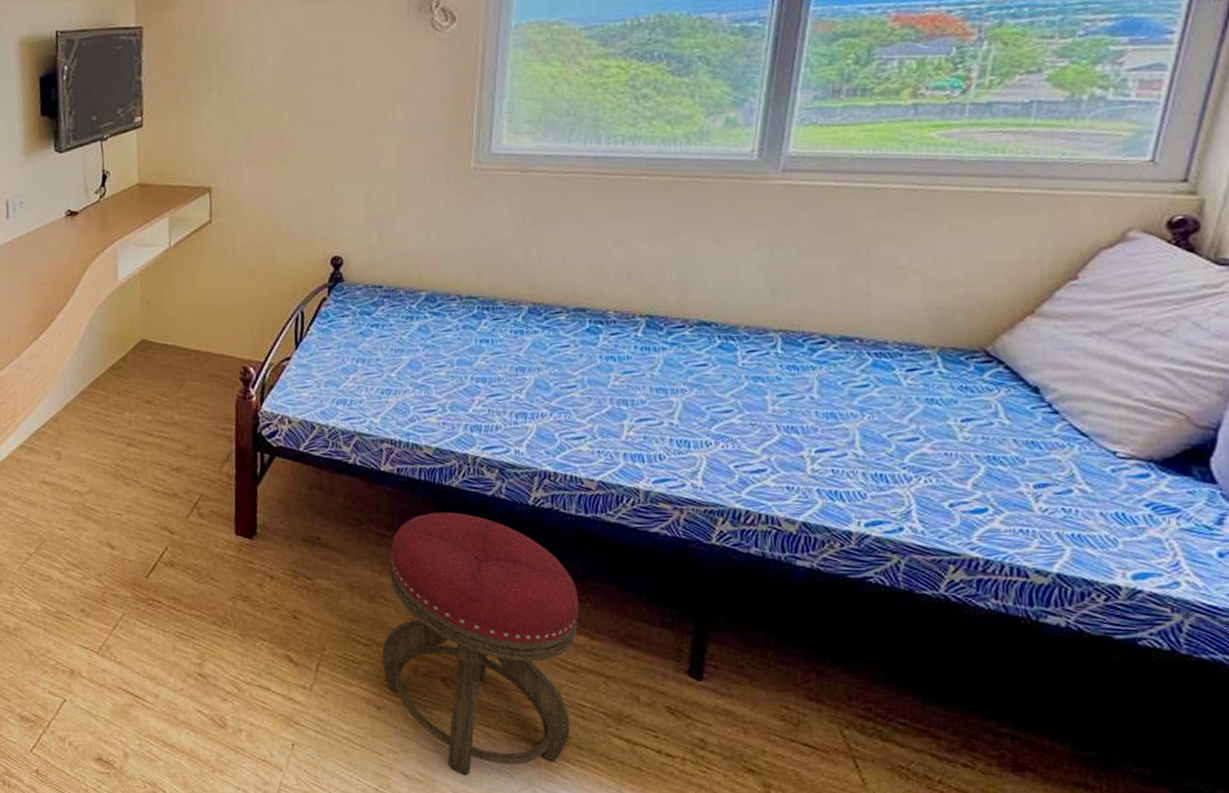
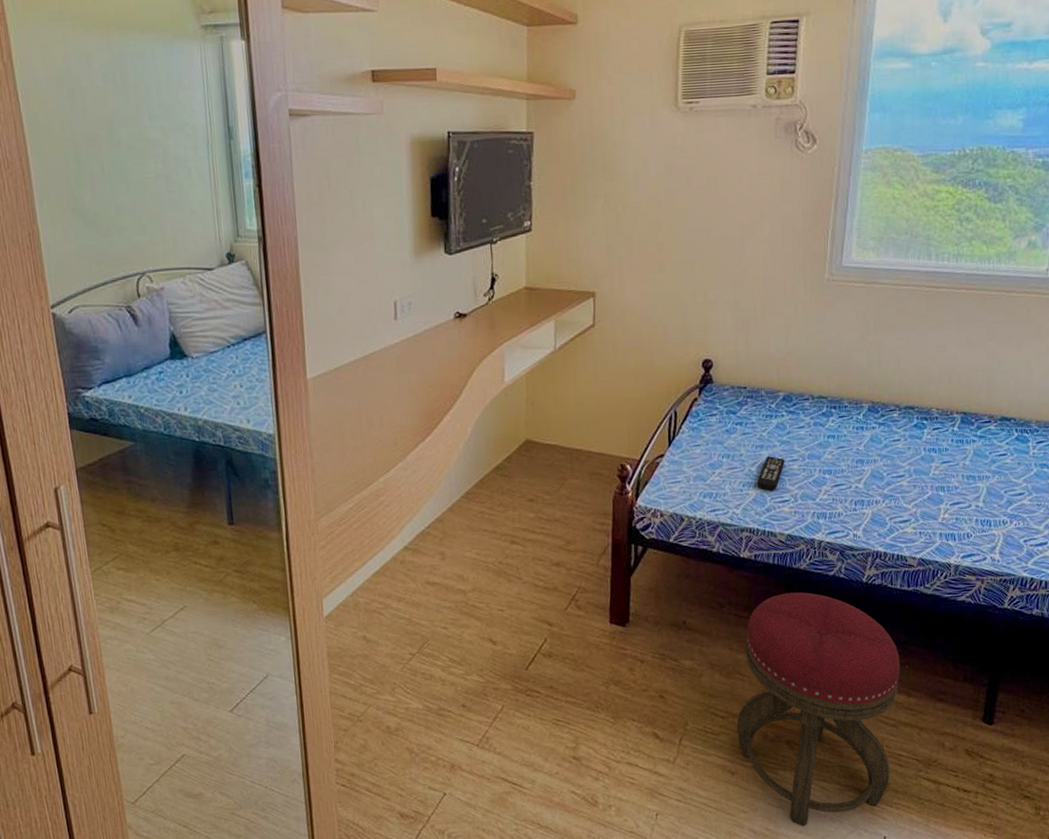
remote control: none [398,362,430,400] -> present [757,456,785,491]

